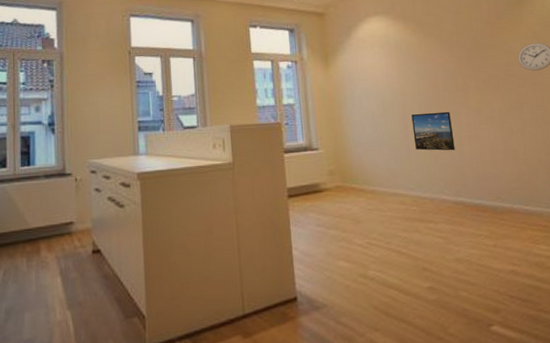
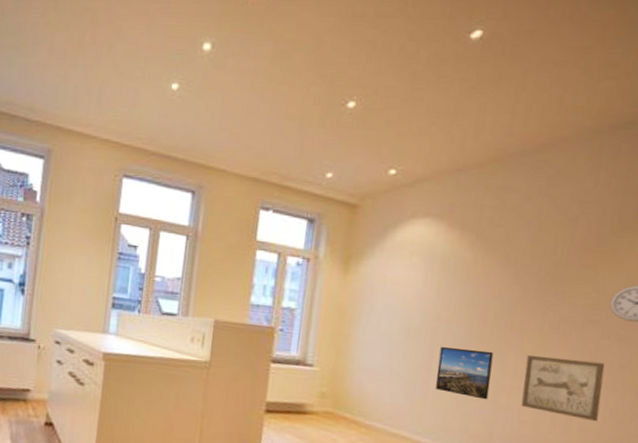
wall art: none [474,105,534,152] -> present [521,355,605,422]

